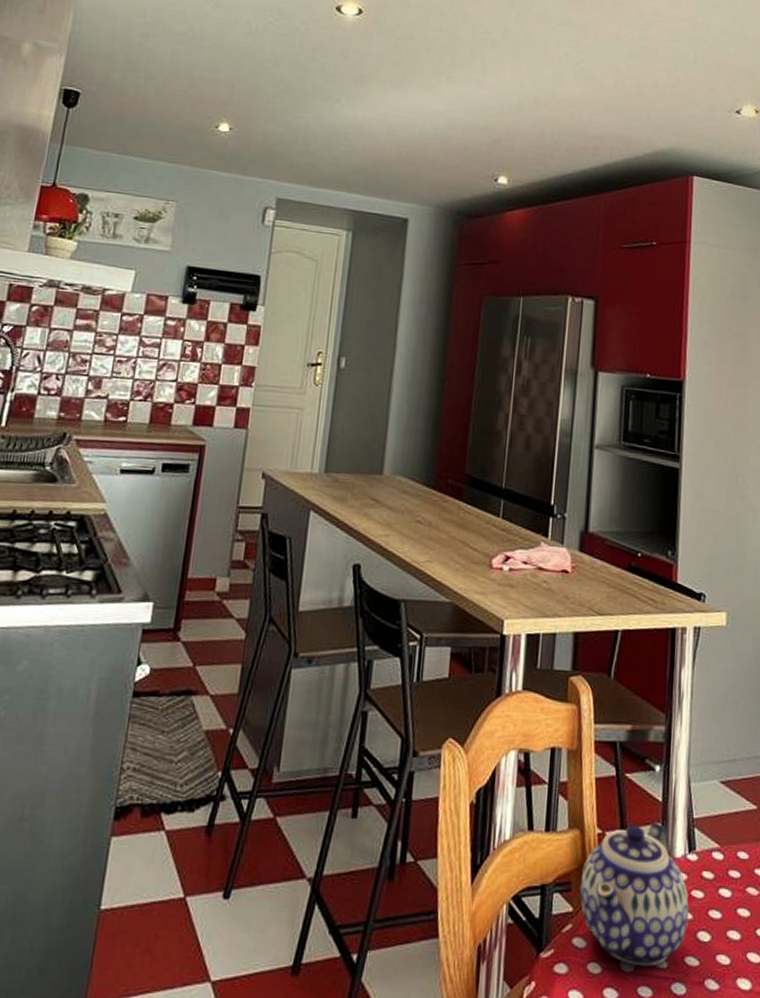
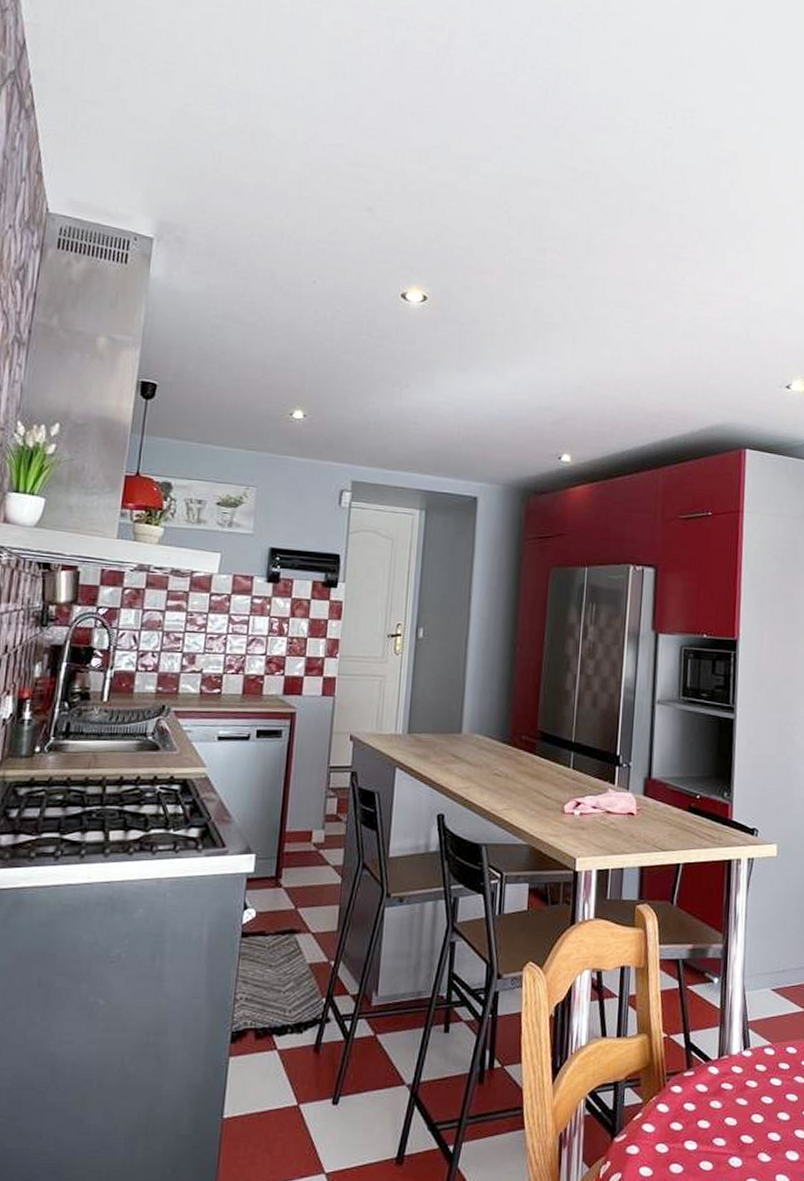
teapot: present [580,822,689,967] -> none [648,1026,744,1145]

